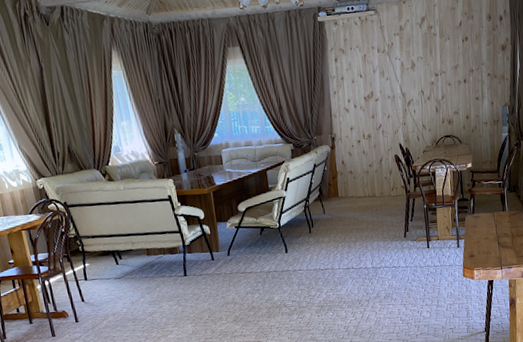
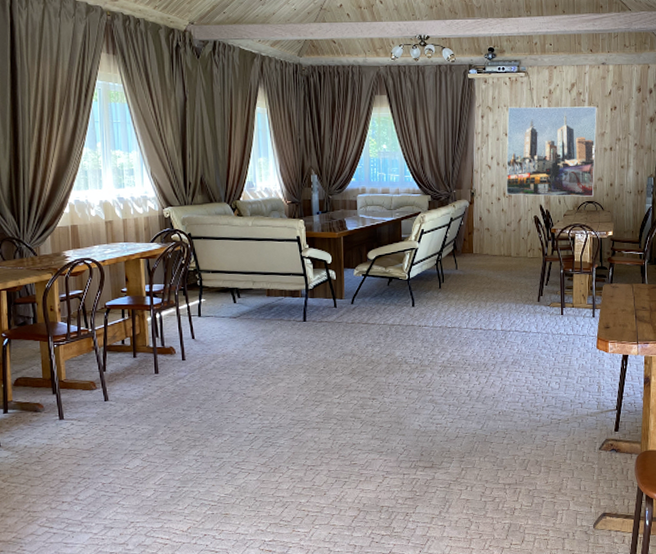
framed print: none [360,39,451,137] -> present [506,106,597,197]

